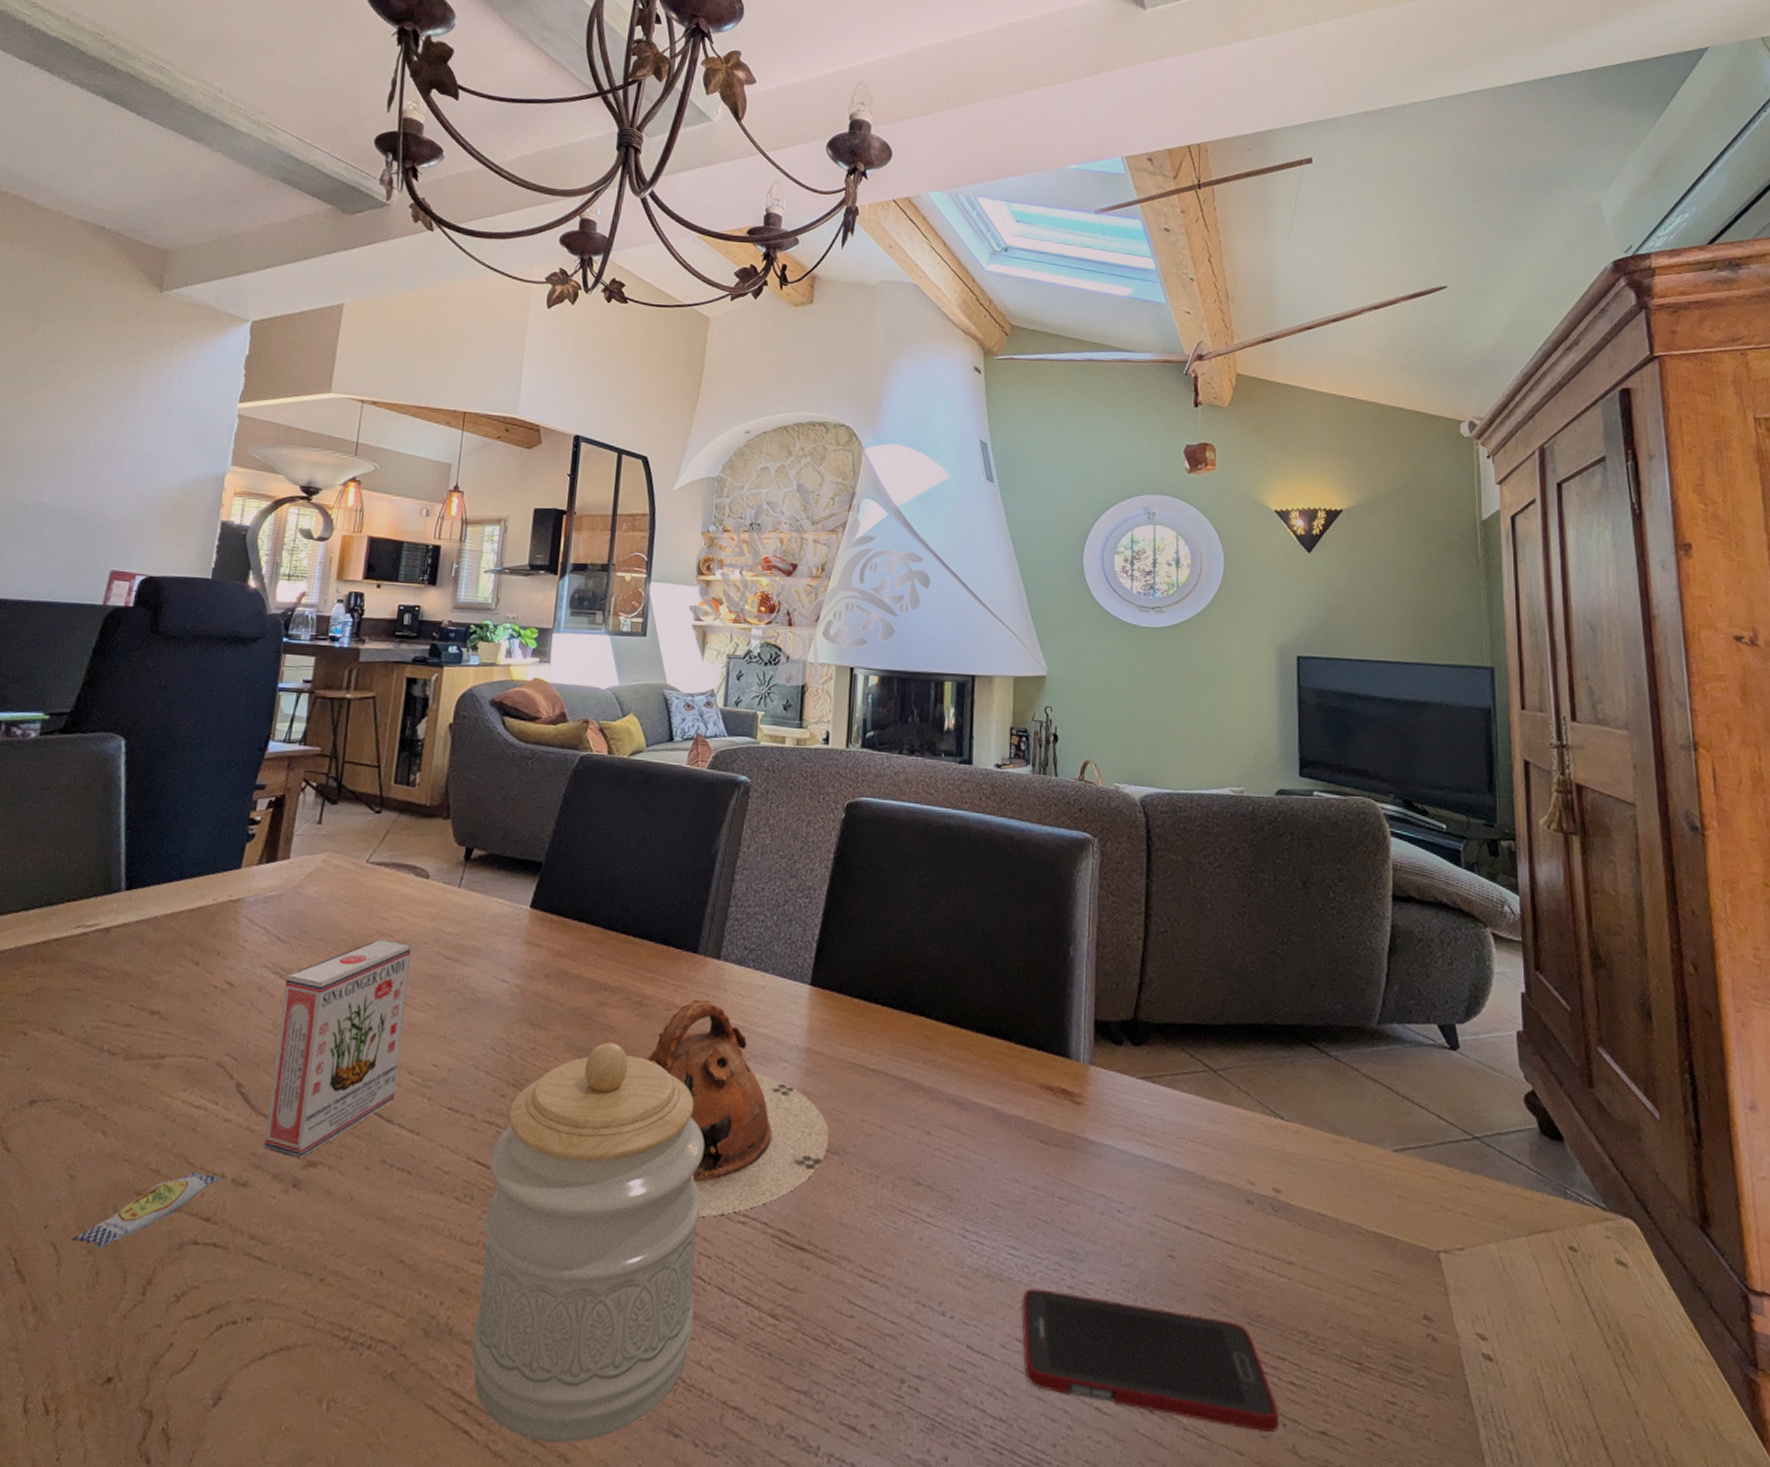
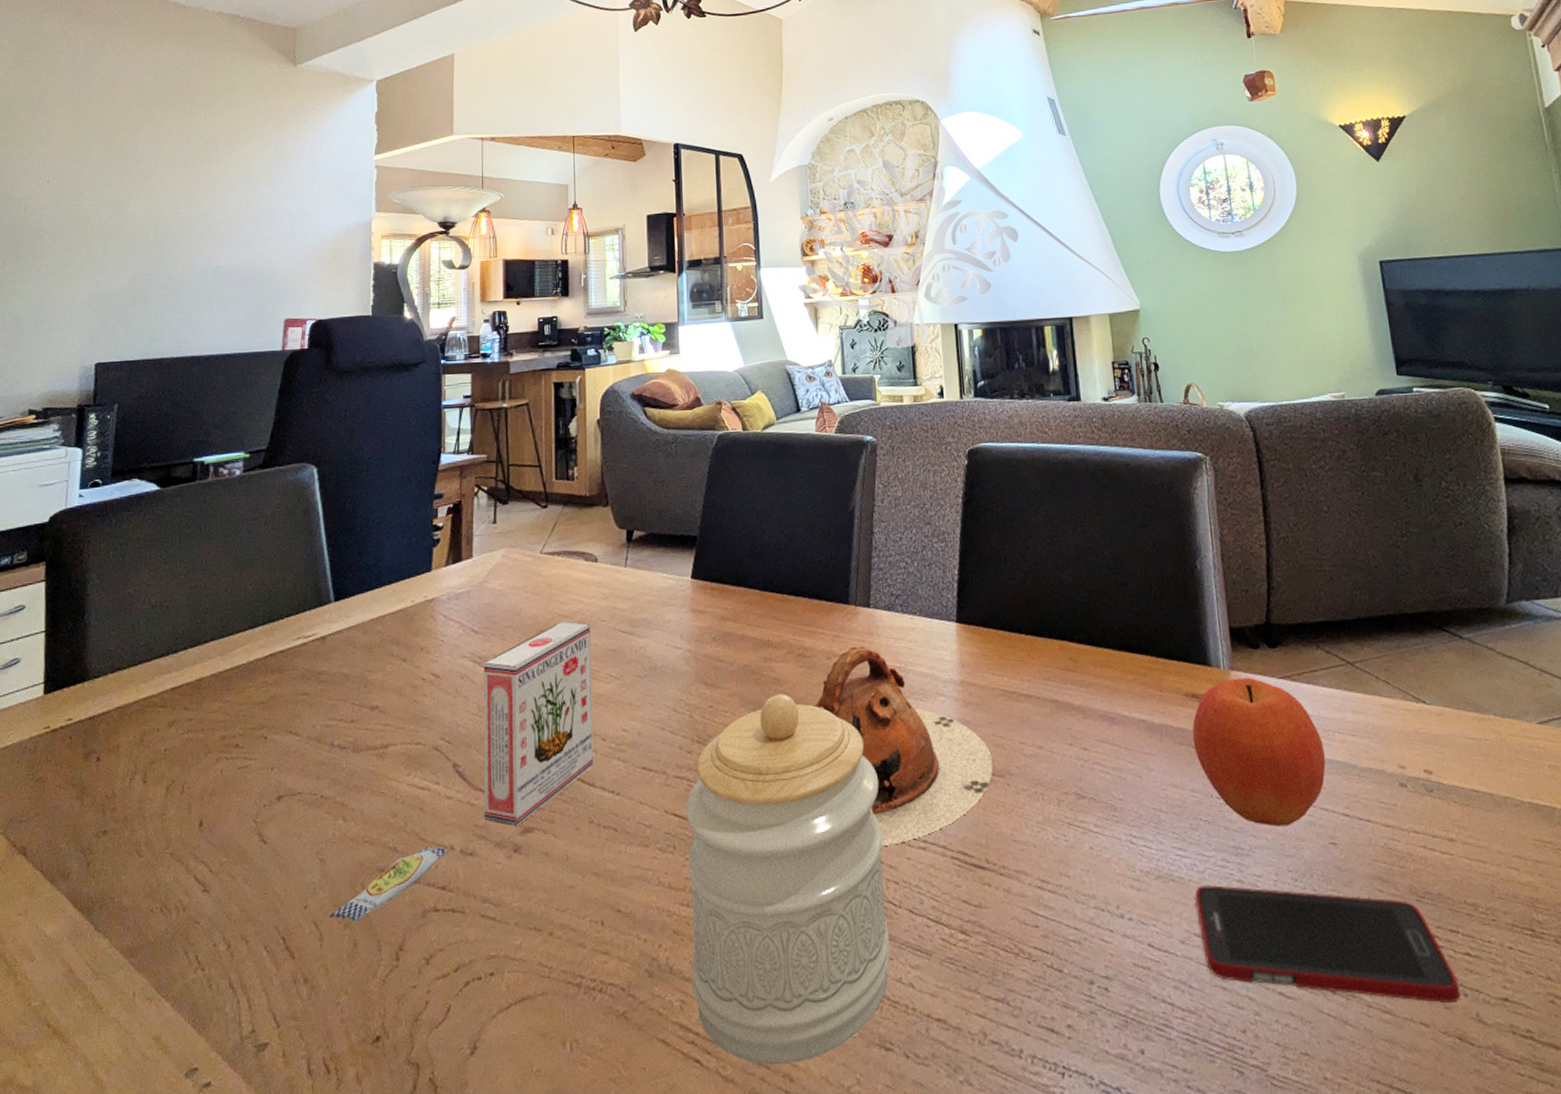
fruit: none [1041,1073,1175,1234] -> present [1192,677,1326,827]

